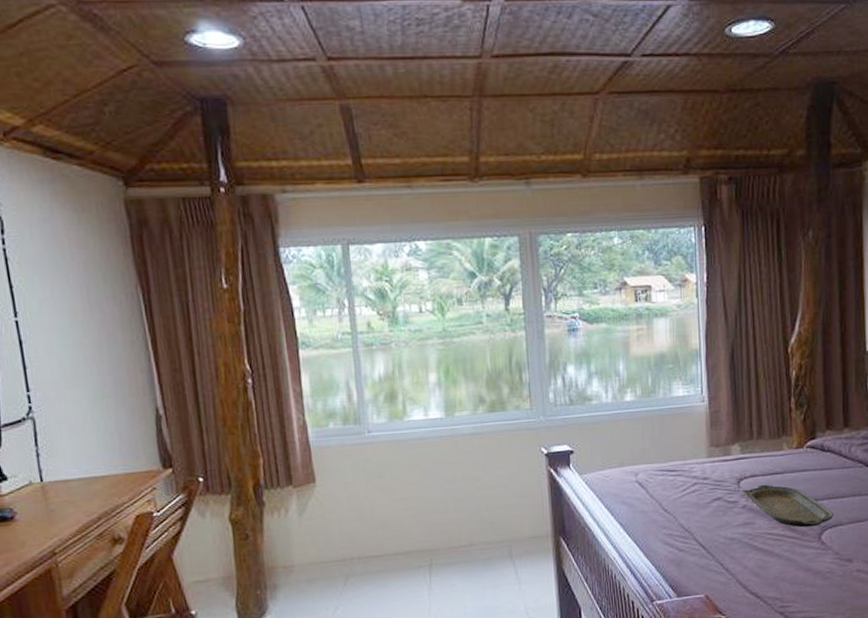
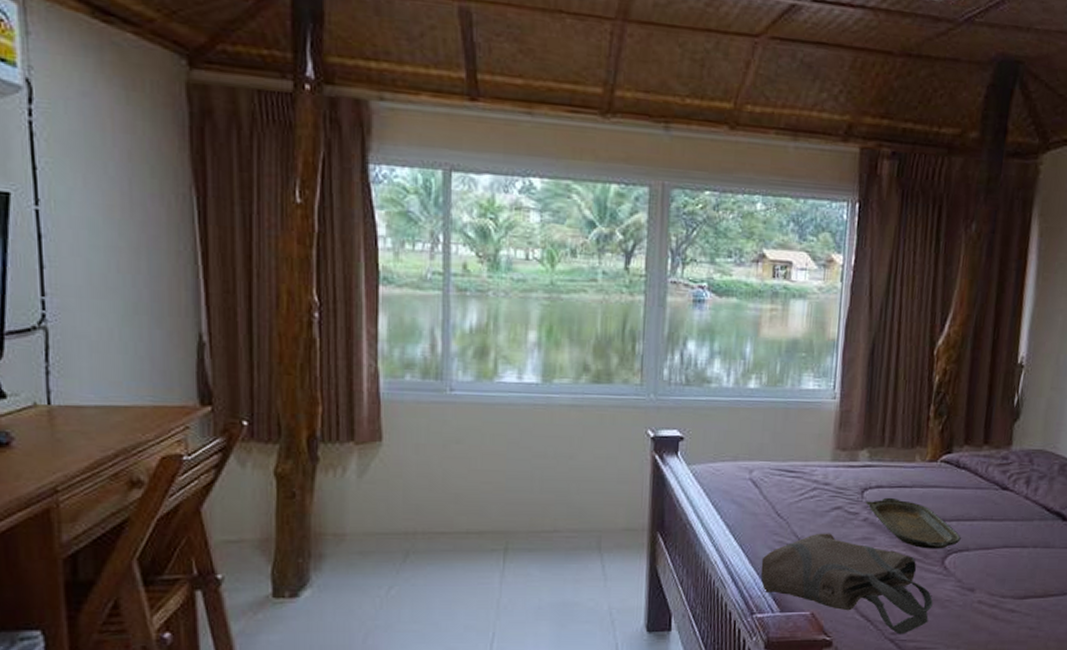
tote bag: none [655,522,815,607] -> present [760,533,933,634]

